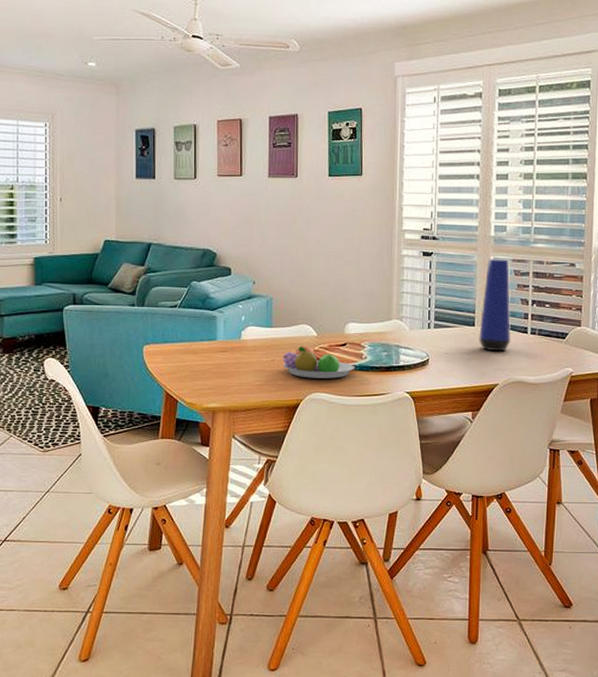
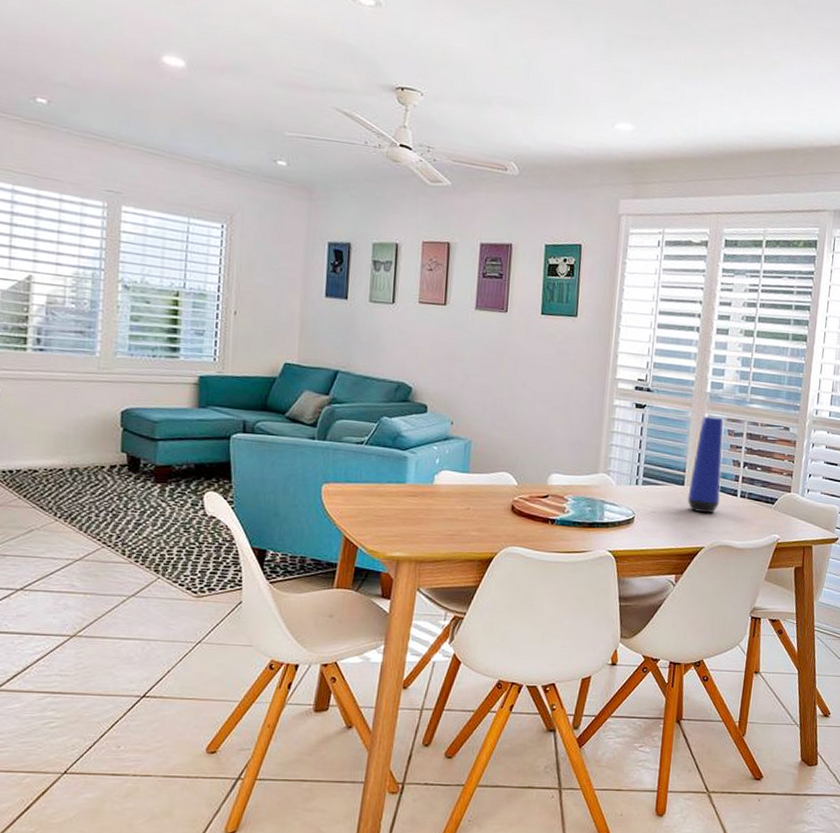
fruit bowl: present [282,345,354,379] -> none [478,494,555,532]

